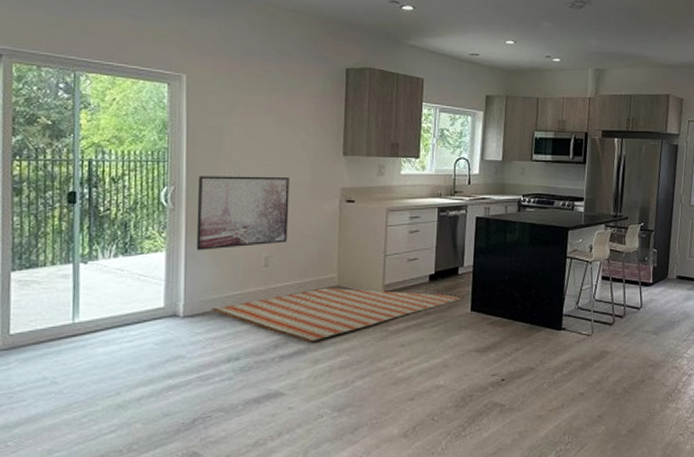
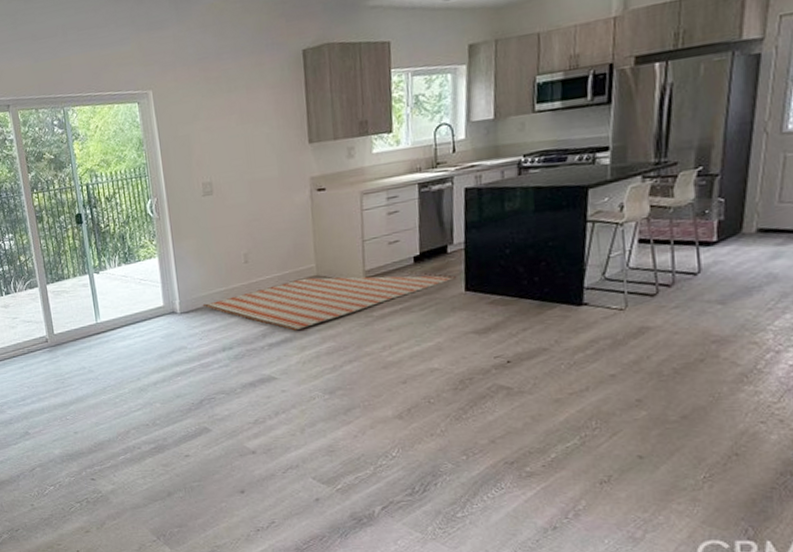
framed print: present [196,176,289,251] -> none [176,174,263,254]

